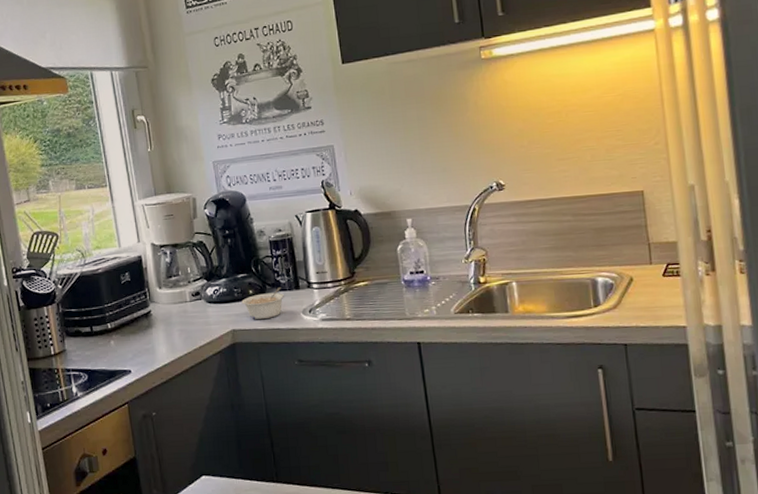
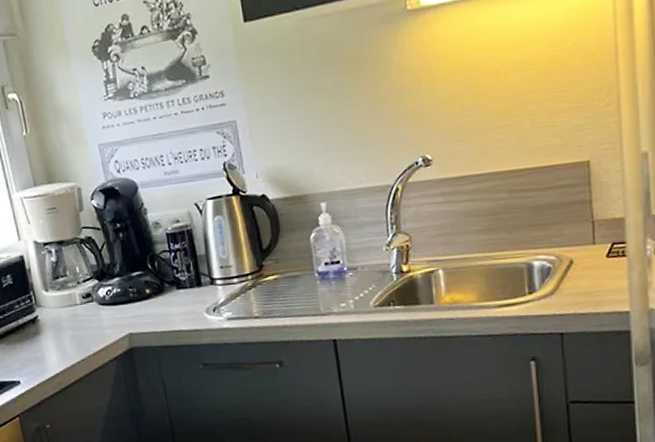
legume: present [241,287,285,319] -> none [138,285,186,321]

